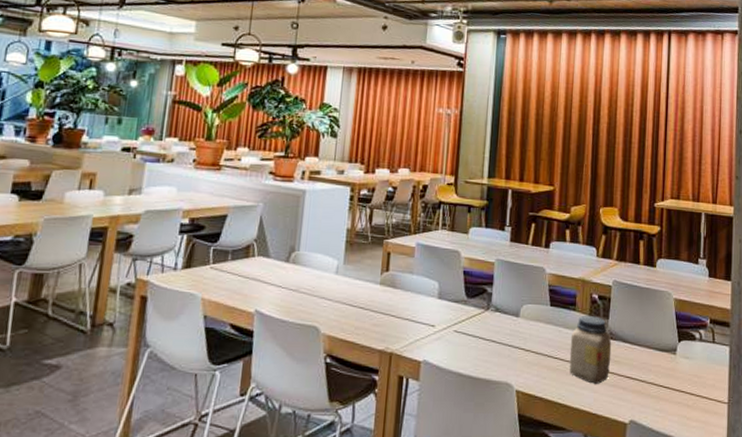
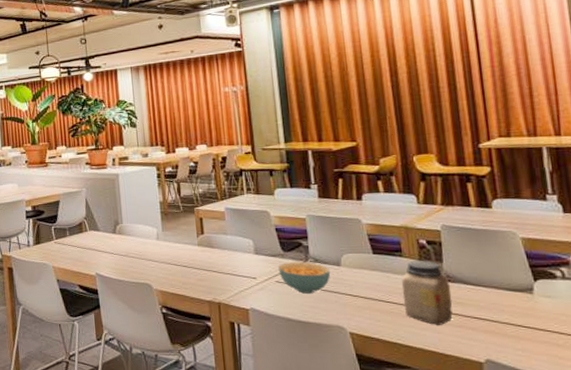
cereal bowl: none [458,310,509,346] -> present [278,262,331,294]

